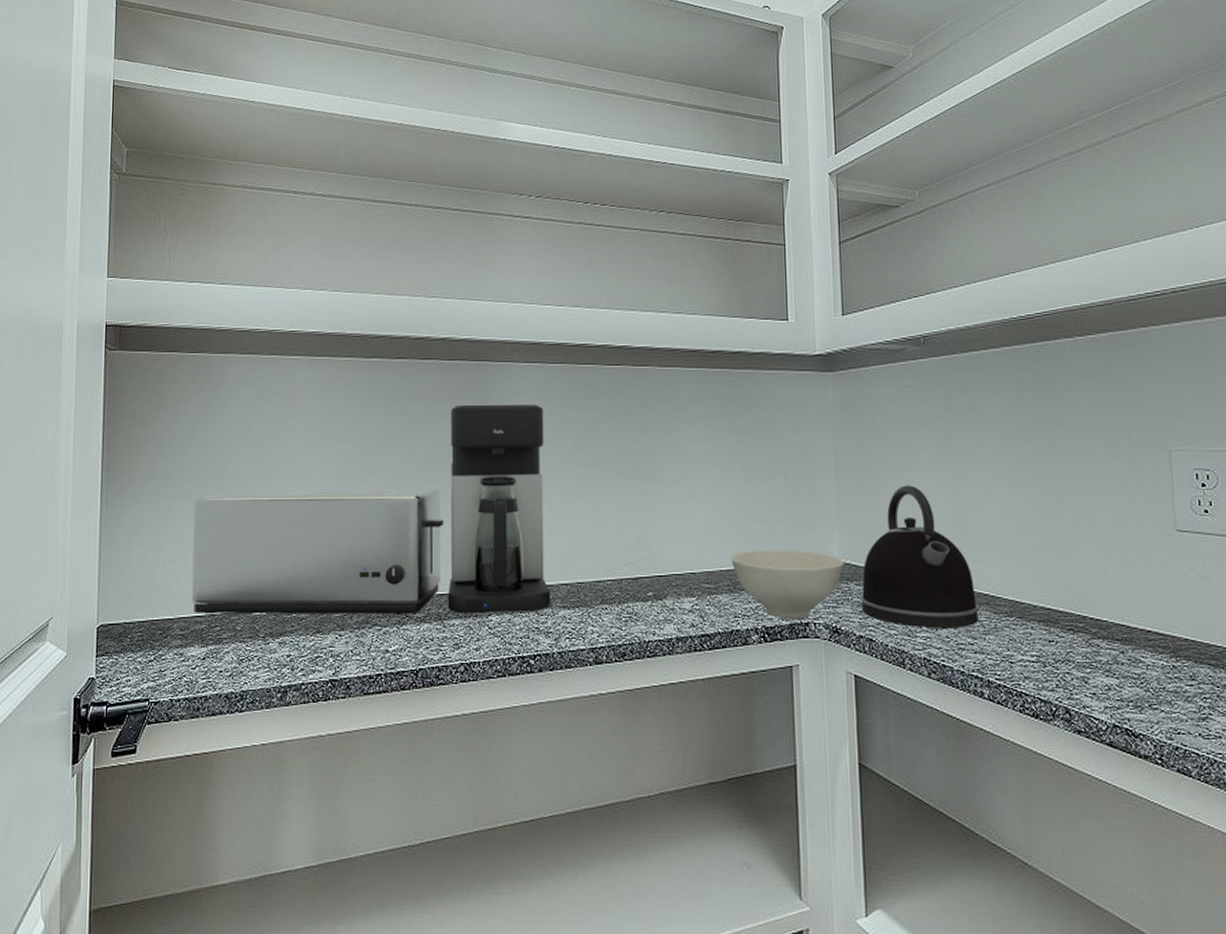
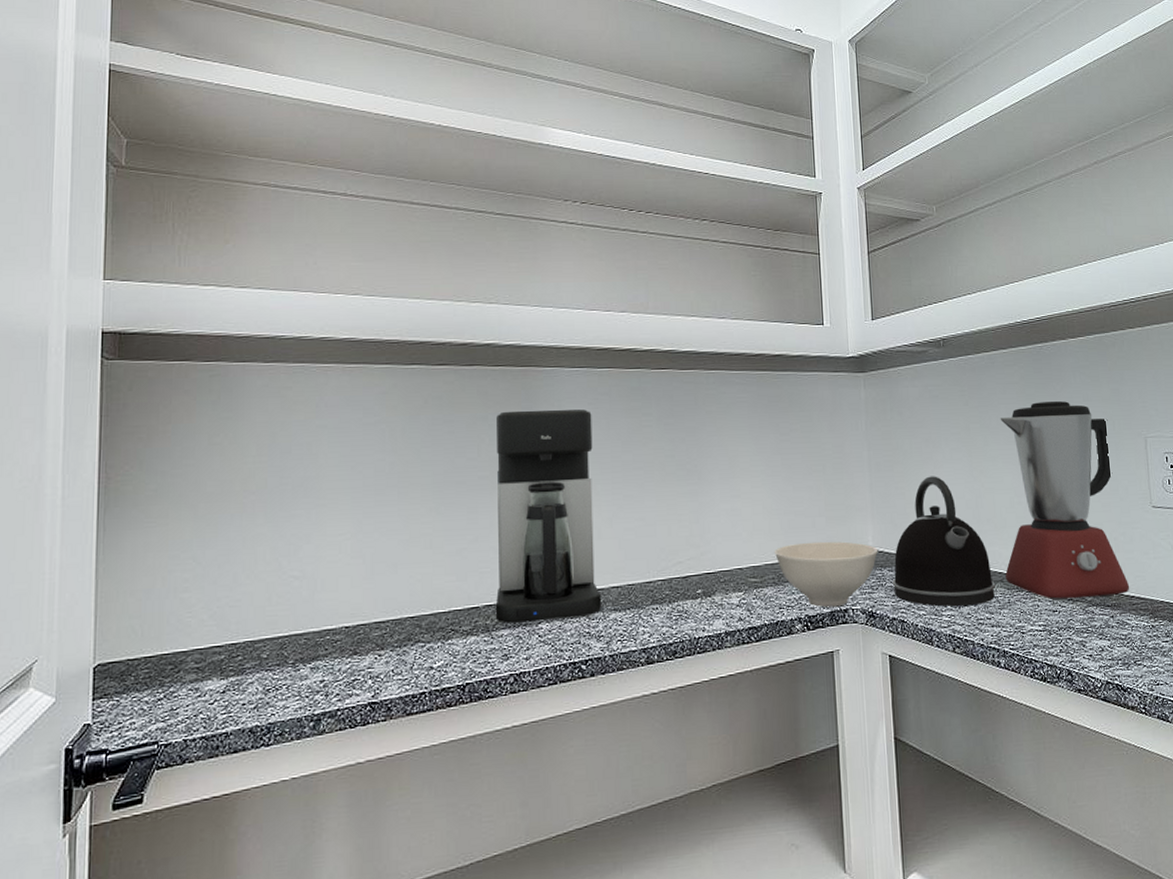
toaster: present [191,487,445,615] -> none [208,496,491,644]
blender: none [989,407,1146,631] -> present [1000,401,1130,601]

